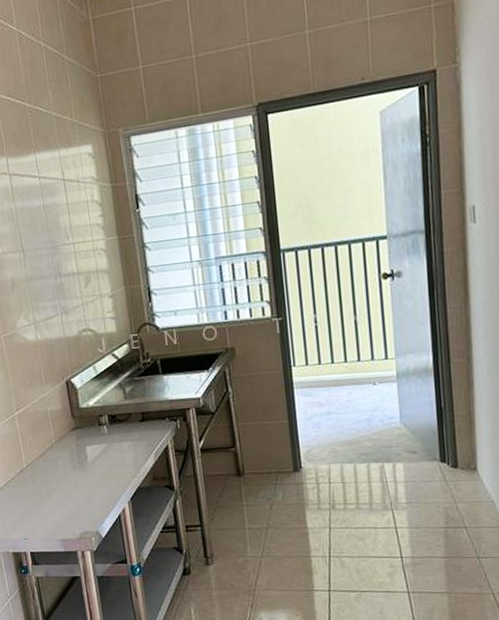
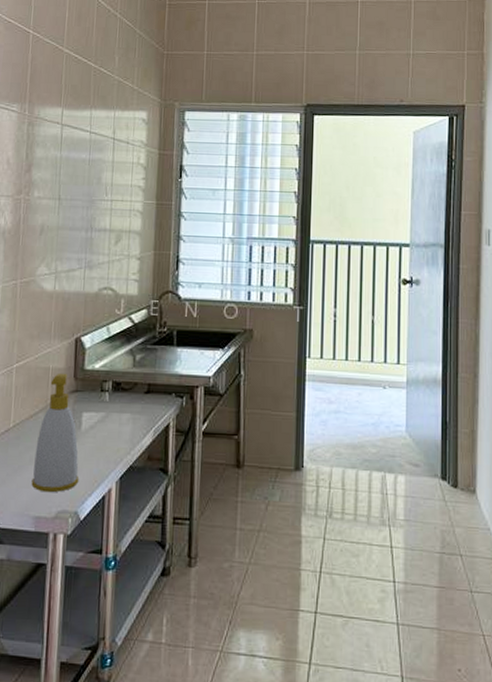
soap bottle: none [50,413,95,519] -> present [31,373,79,493]

